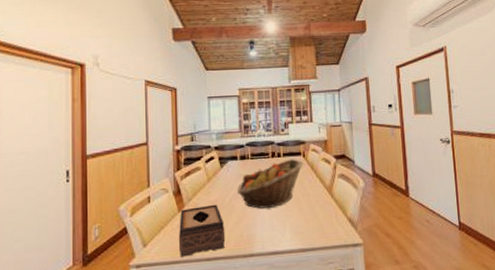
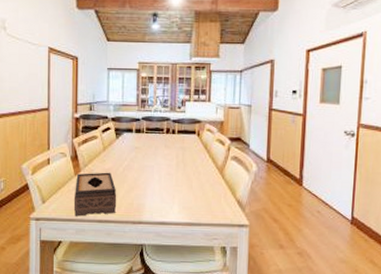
fruit basket: present [236,159,304,209] -> none [130,137,198,182]

